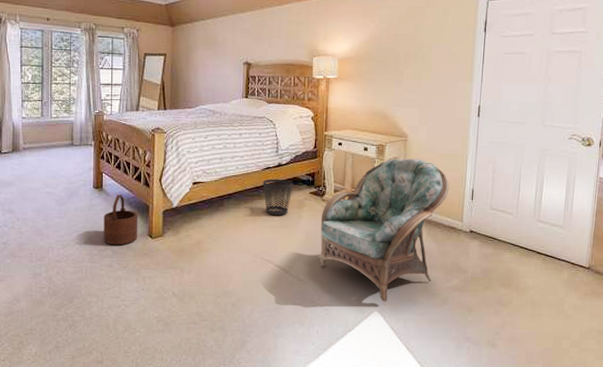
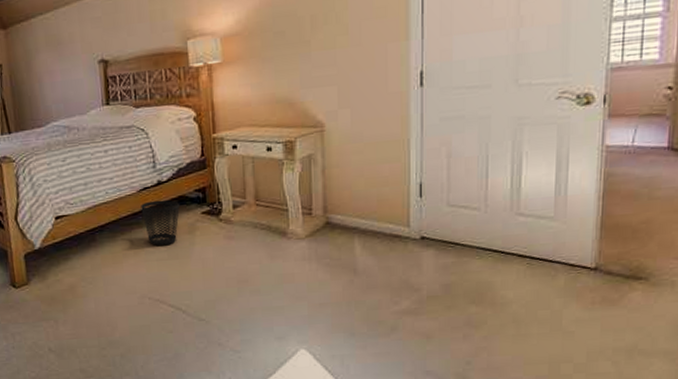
armchair: present [319,158,450,303] -> none [219,152,387,338]

